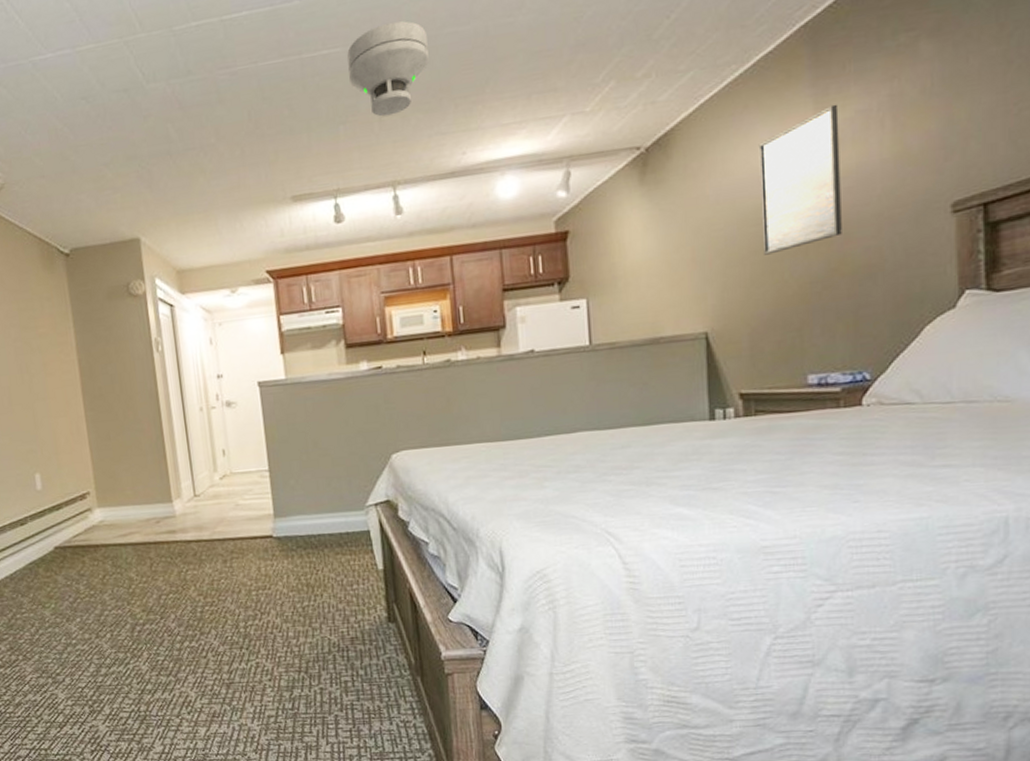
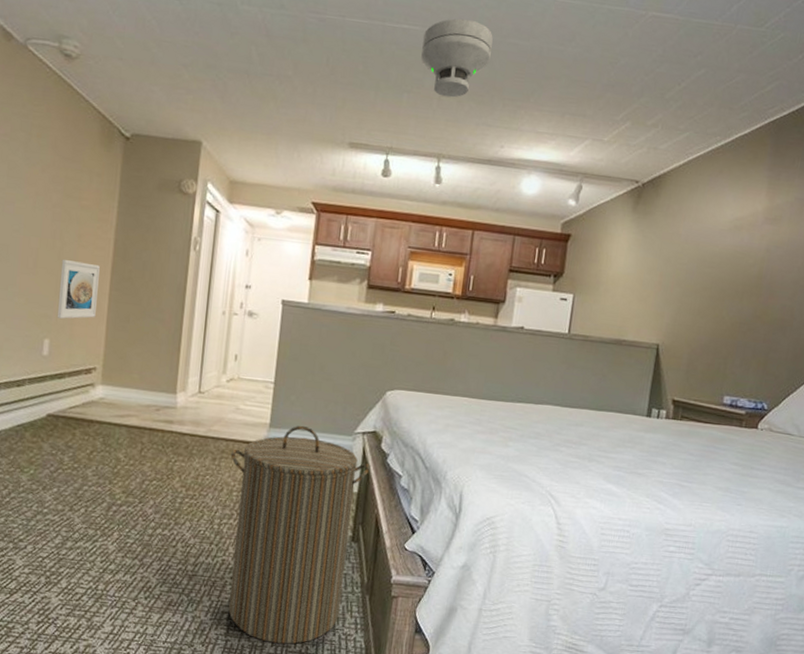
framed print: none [33,389,77,451] -> present [57,260,100,319]
laundry hamper: none [240,509,392,742] -> present [228,425,371,645]
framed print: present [758,104,842,255] -> none [712,188,785,294]

